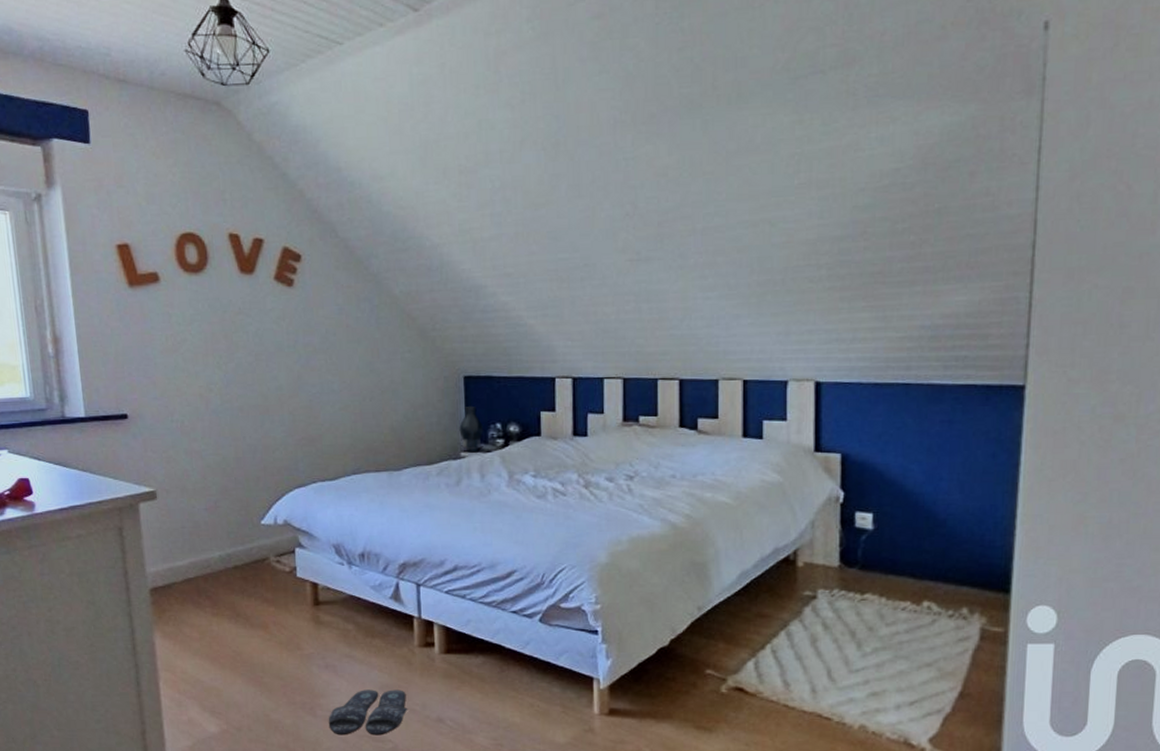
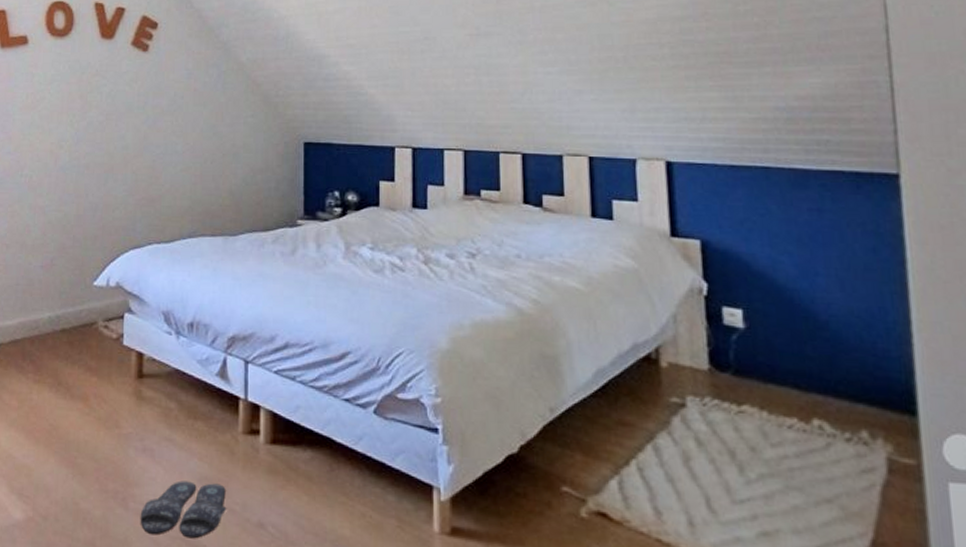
vase: present [459,406,484,453] -> none [297,173,322,221]

